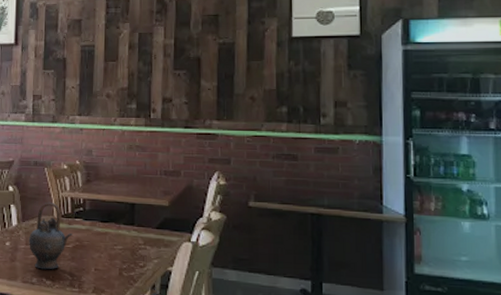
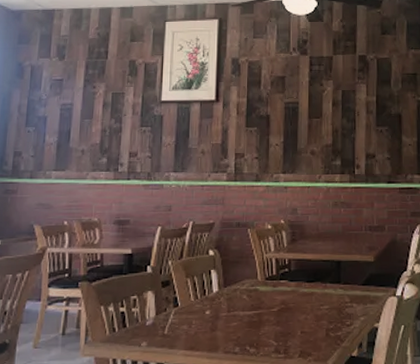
teapot: present [29,202,72,270] -> none [231,264,277,337]

